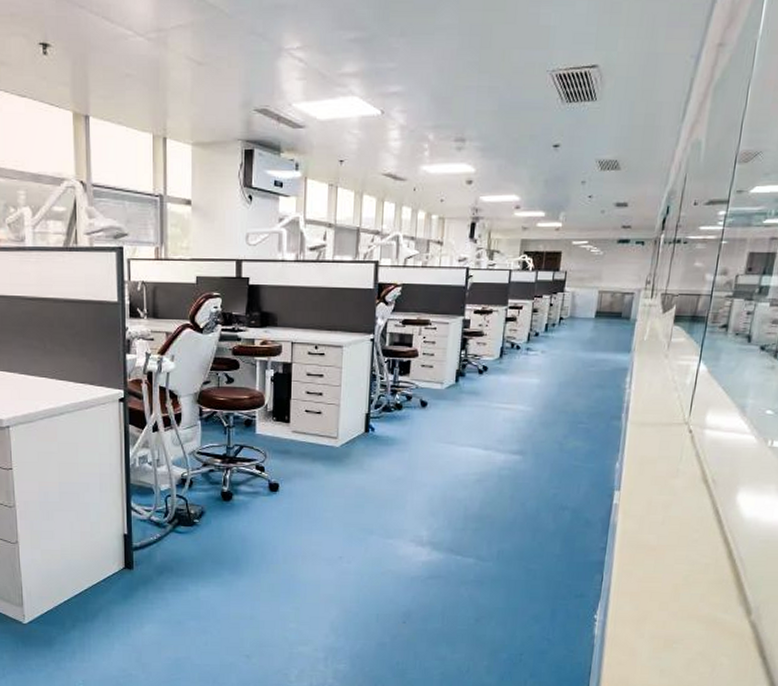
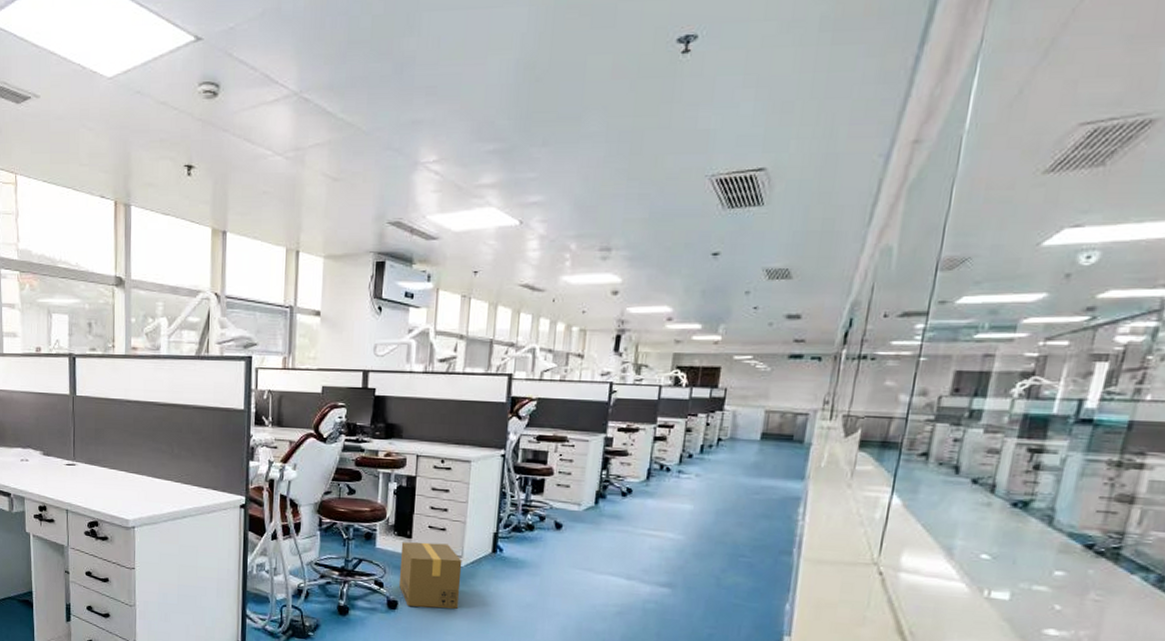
cardboard box: none [279,426,338,489] -> present [398,542,463,609]

